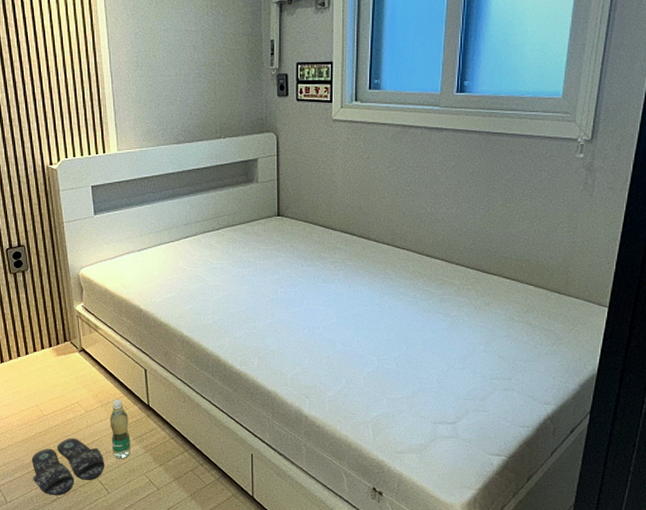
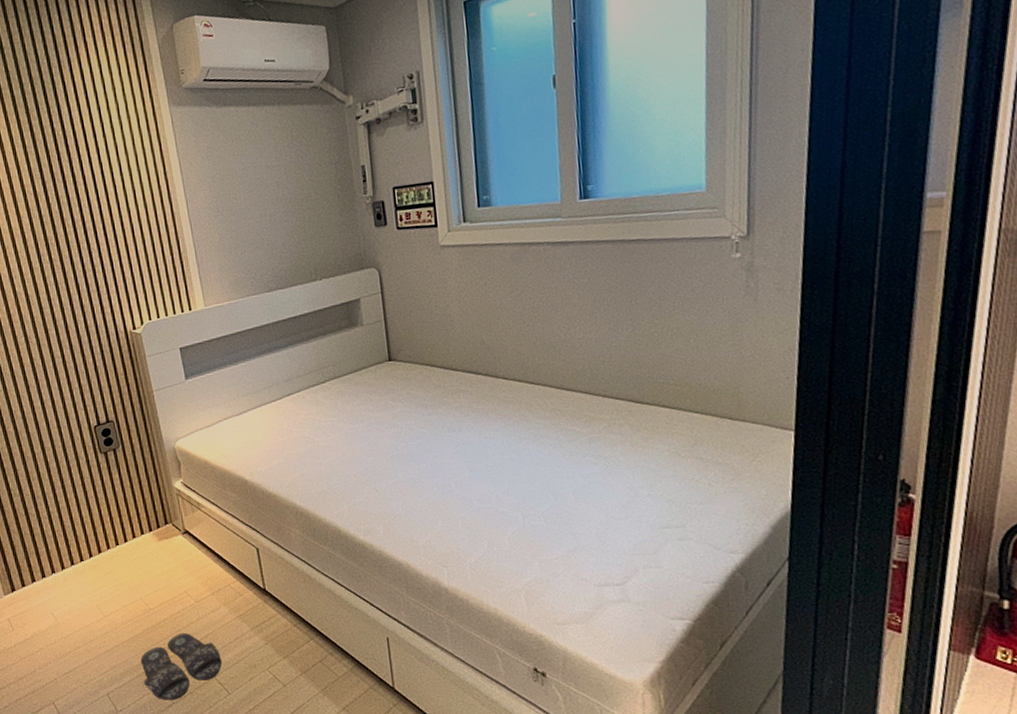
bottle: present [109,398,131,459] -> none [222,584,250,654]

